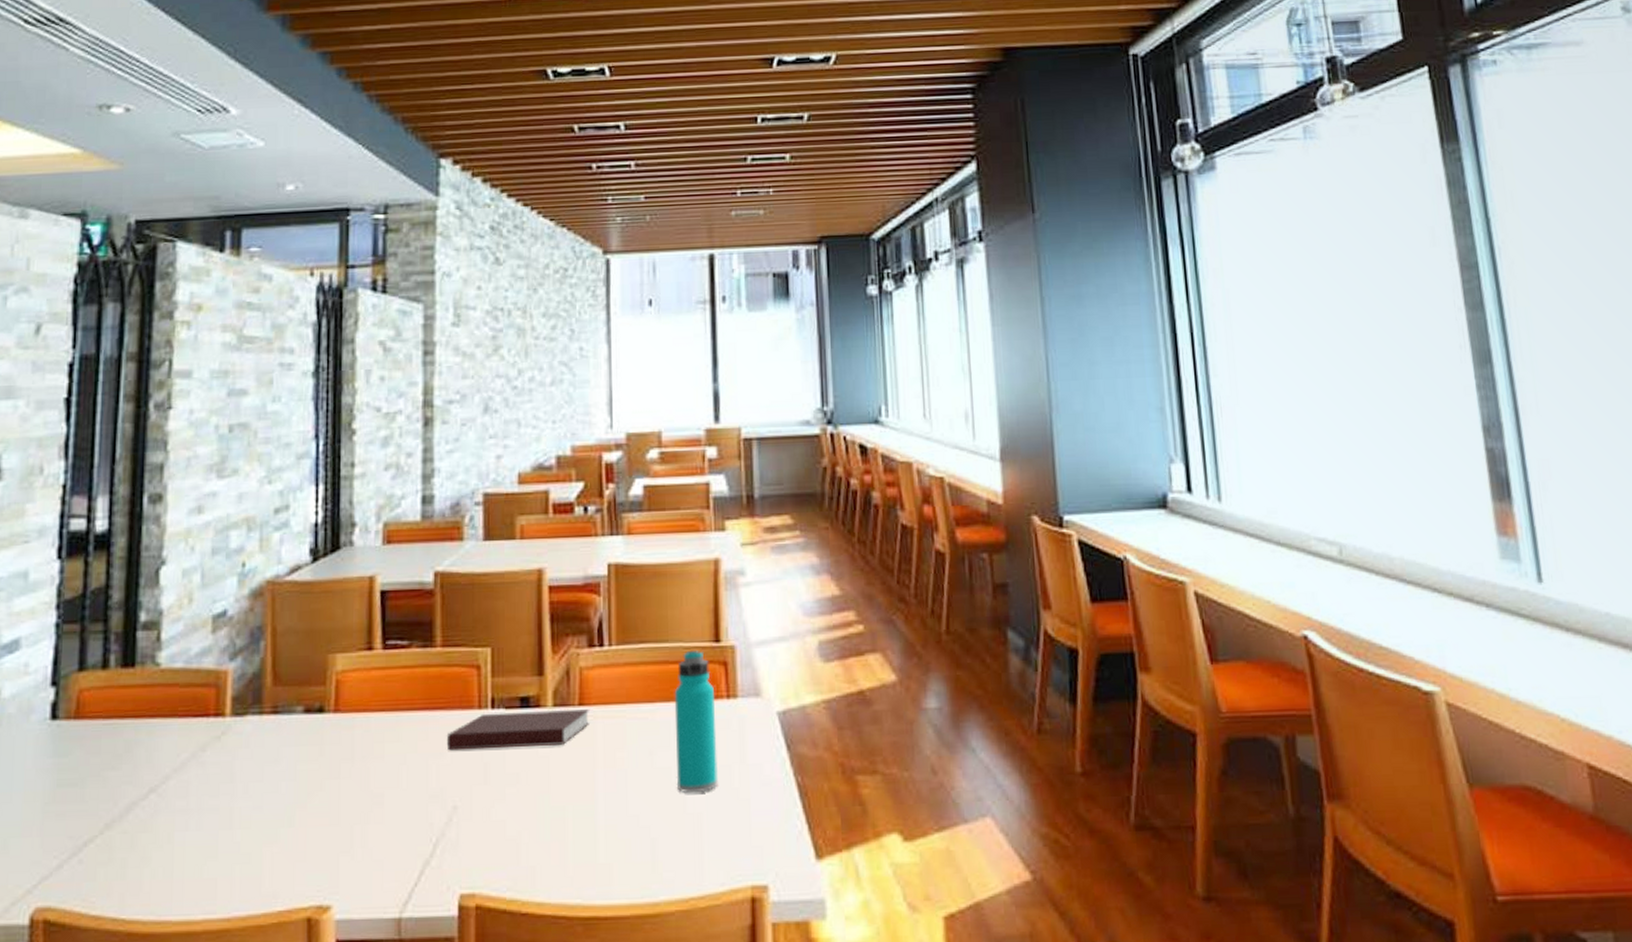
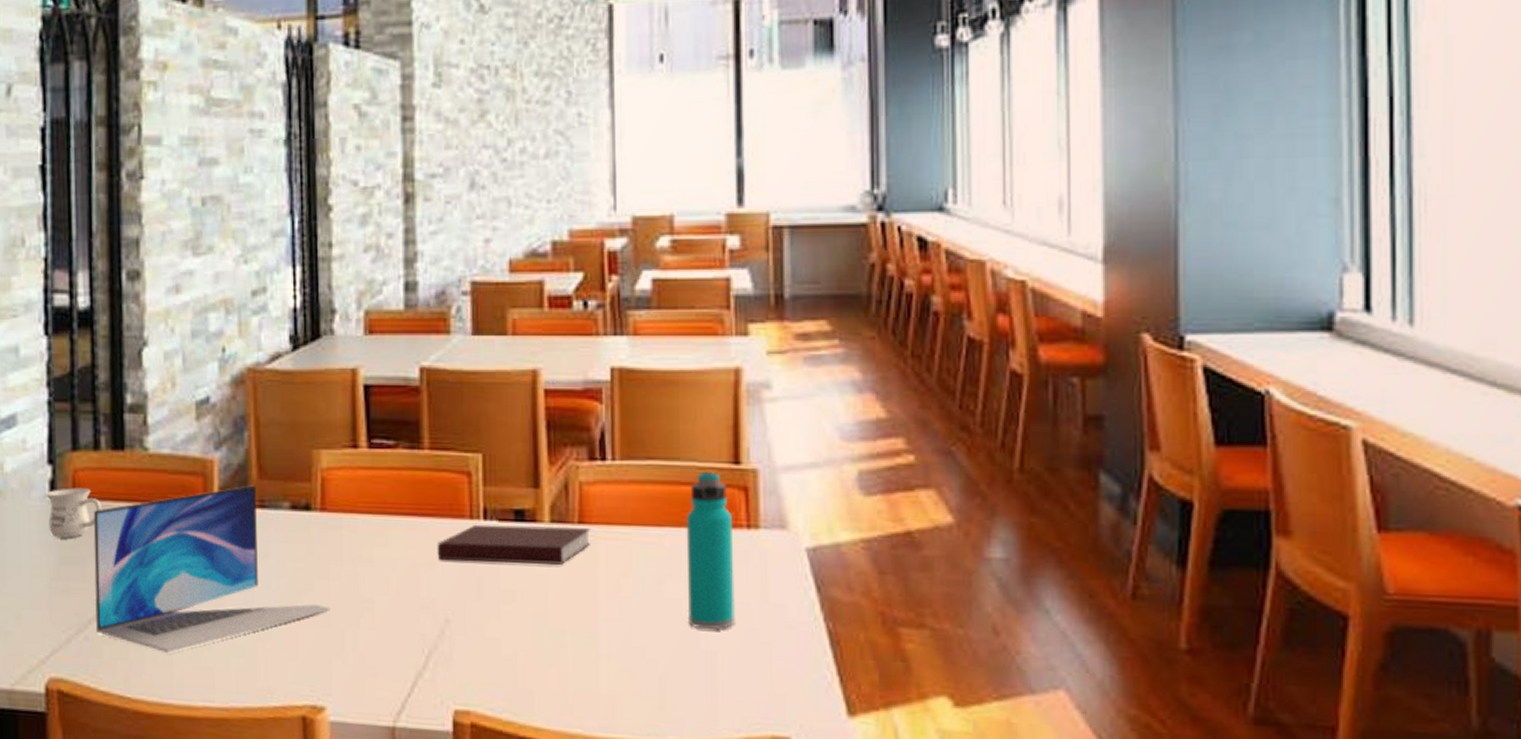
mug: none [47,708,106,760] -> present [47,488,101,538]
laptop: none [92,692,340,869] -> present [93,485,330,654]

